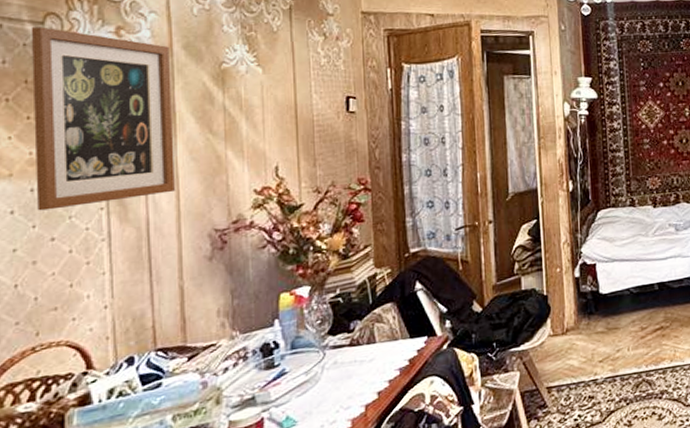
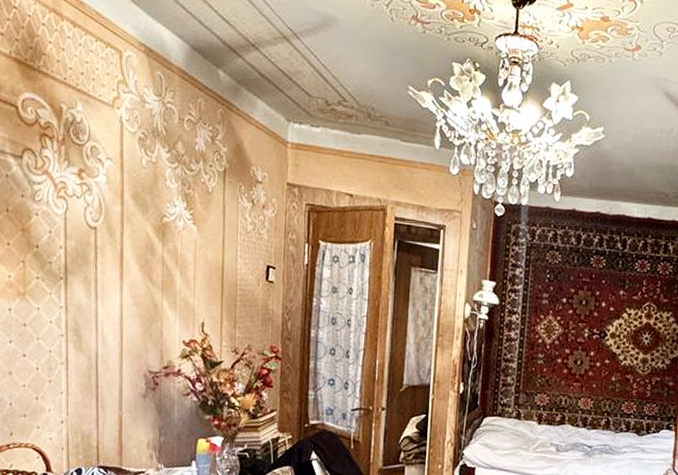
wall art: present [31,27,175,211] -> none [12,160,122,331]

